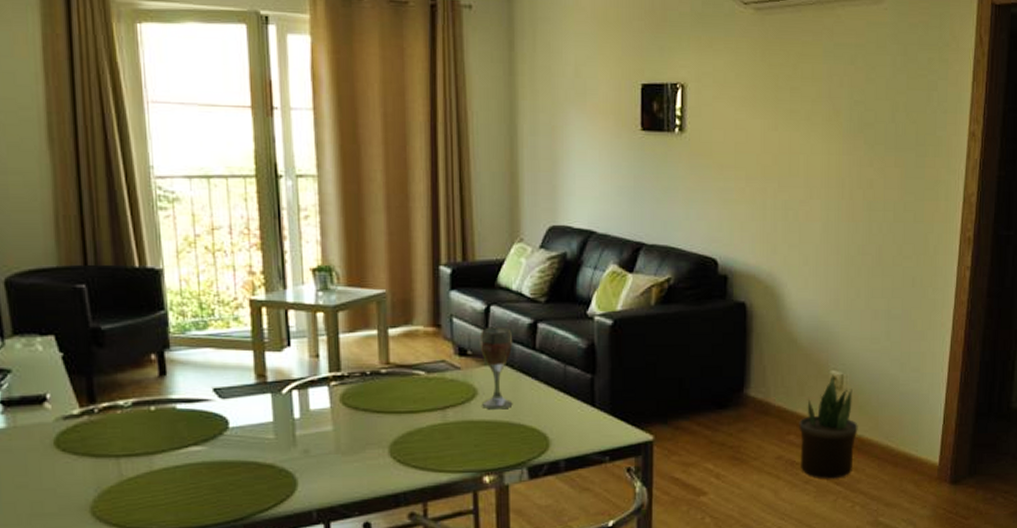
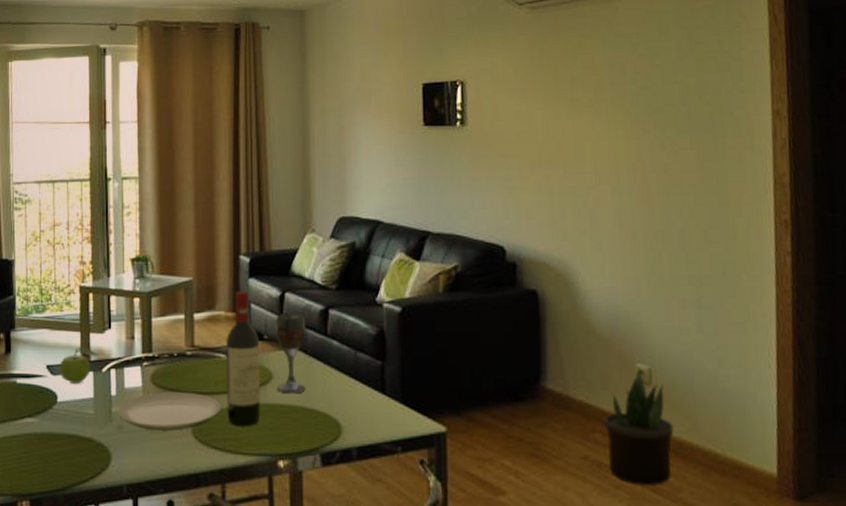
fruit: none [229,367,279,407] -> present [59,347,100,384]
plate: none [301,411,421,453] -> present [117,391,221,431]
wine bottle: none [426,304,465,444] -> present [226,291,261,426]

